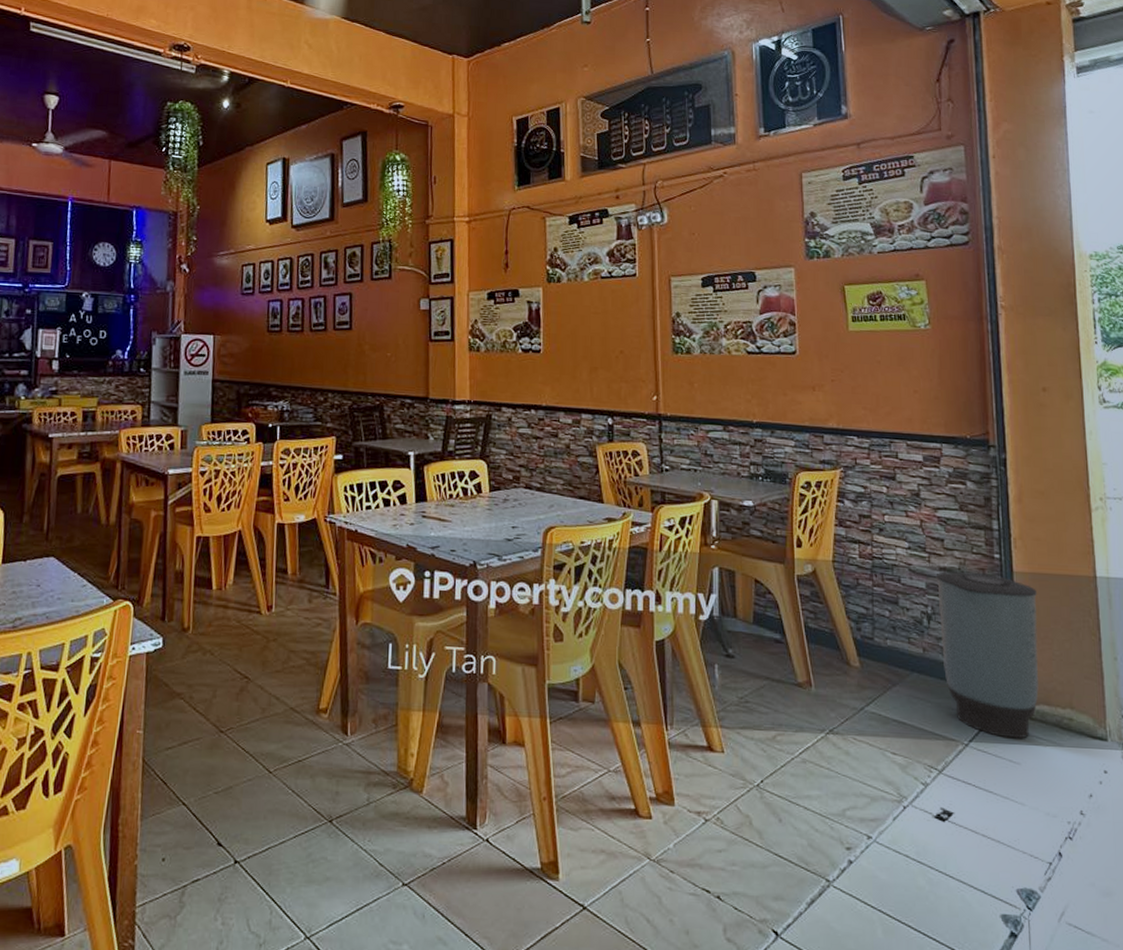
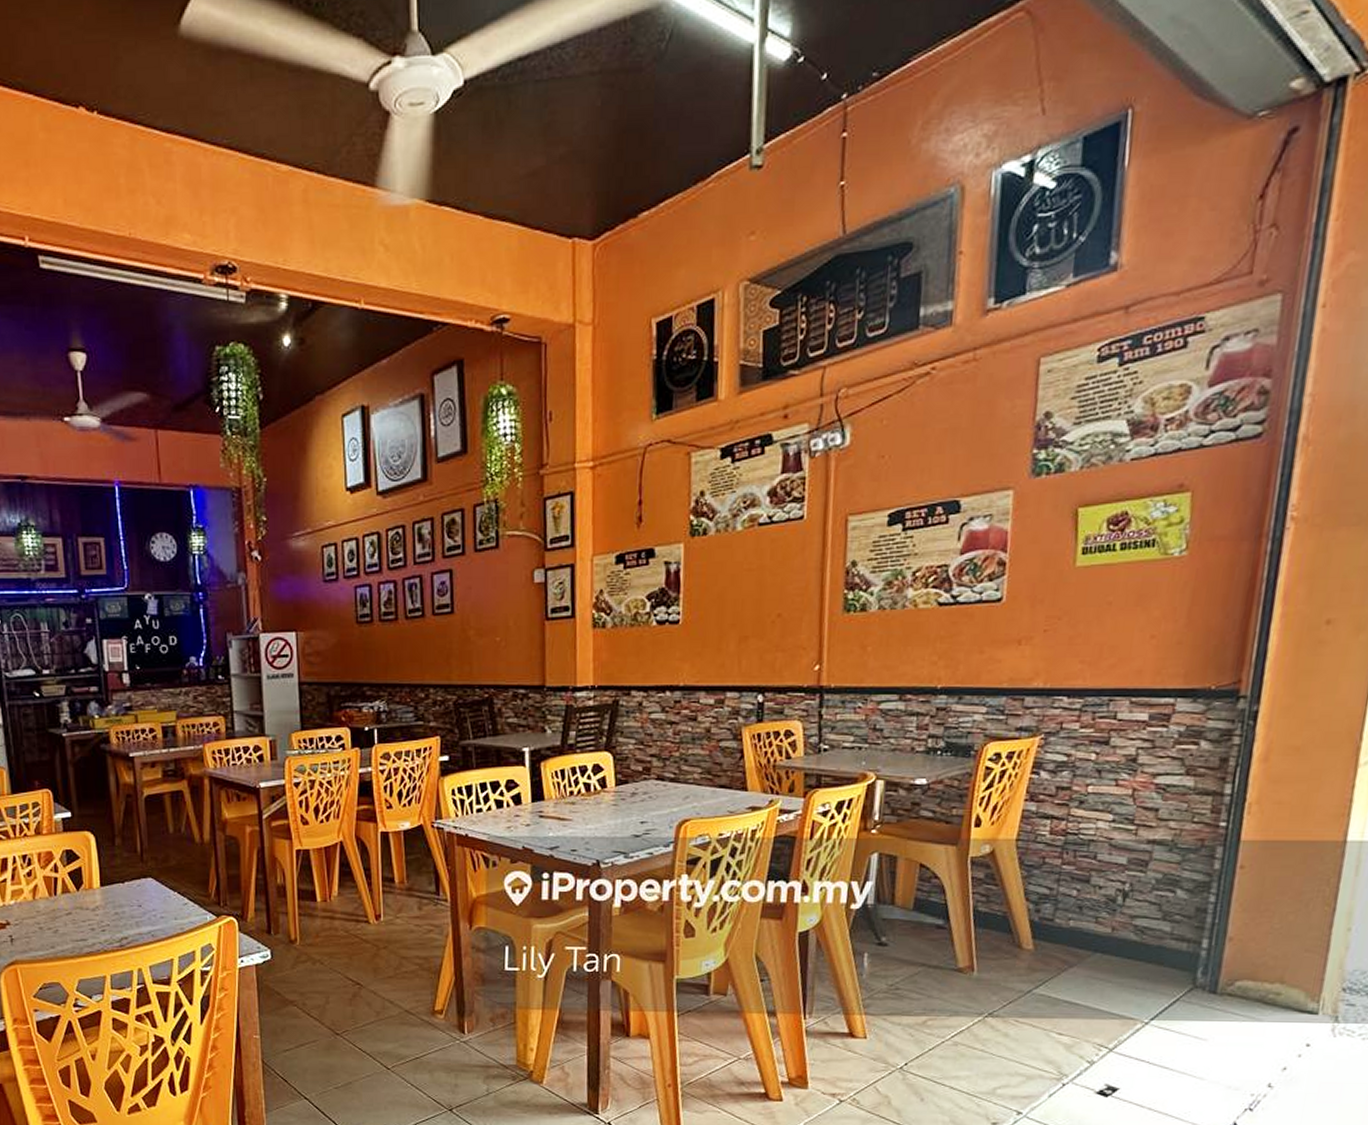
trash can: present [936,571,1039,739] -> none [1133,844,1267,1016]

